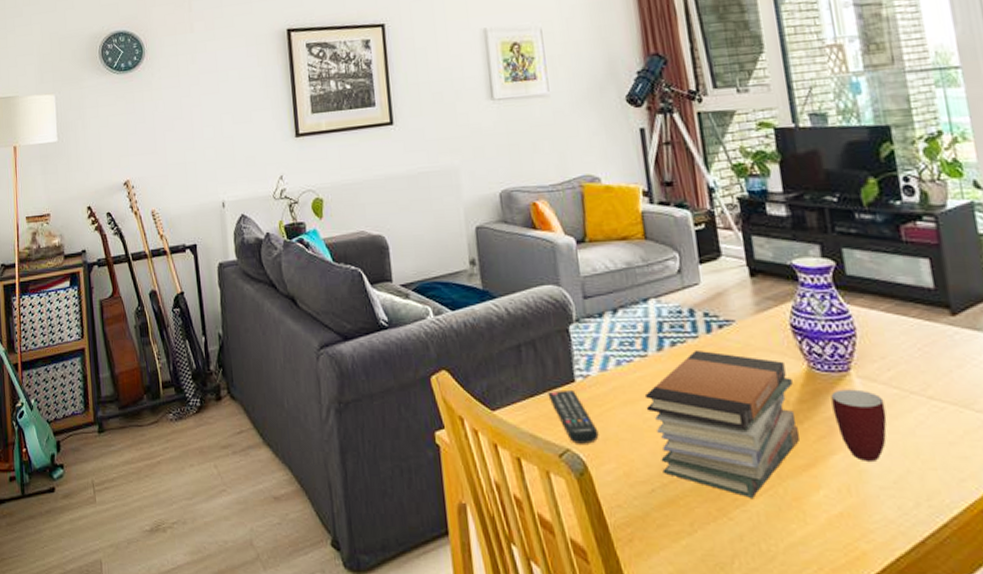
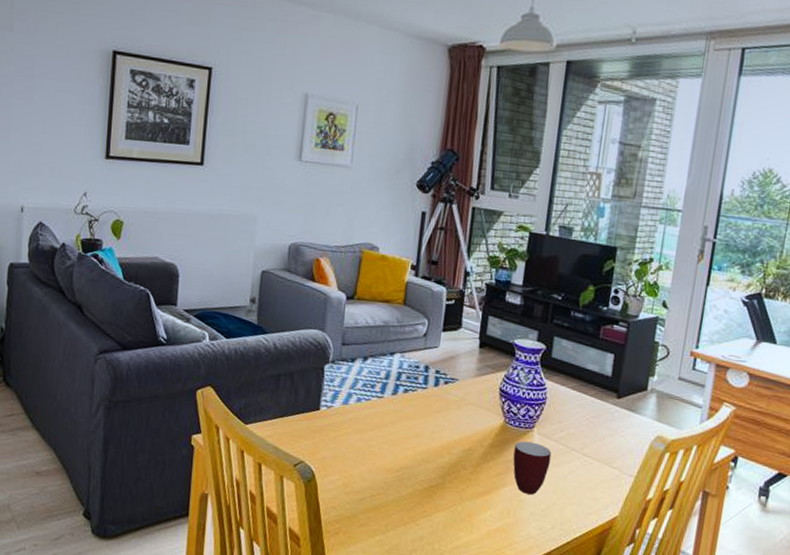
remote control: present [548,389,599,444] -> none [295,414,330,459]
book stack: present [644,349,799,498] -> none [372,397,490,511]

